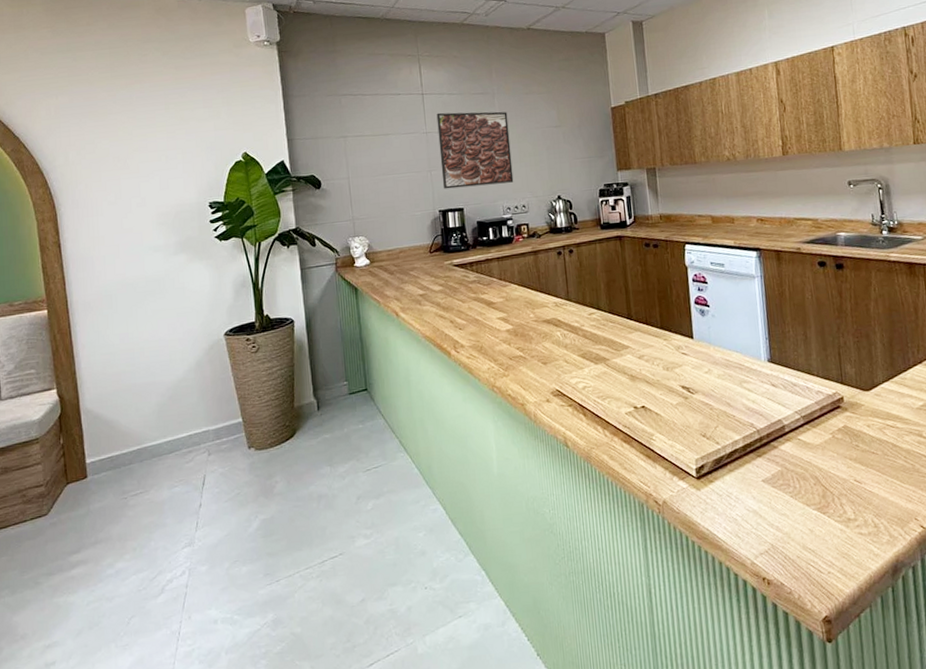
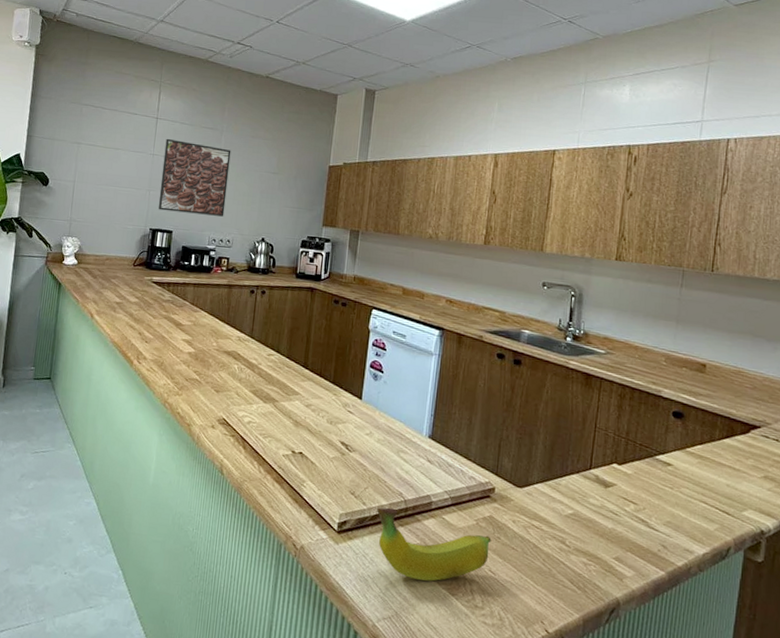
fruit: none [732,441,851,507] -> present [377,507,492,581]

